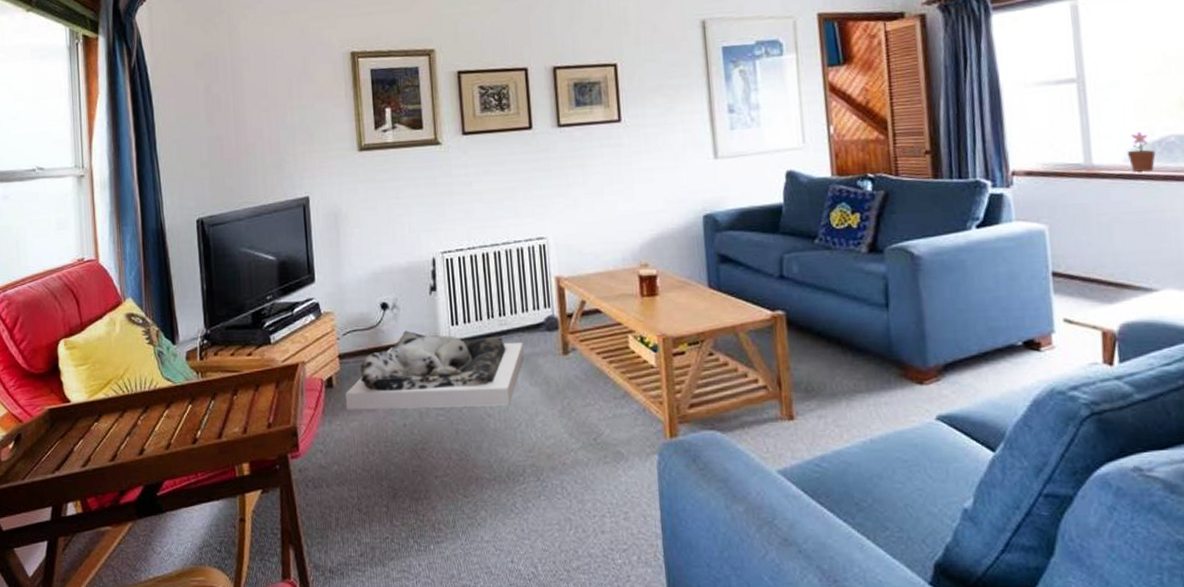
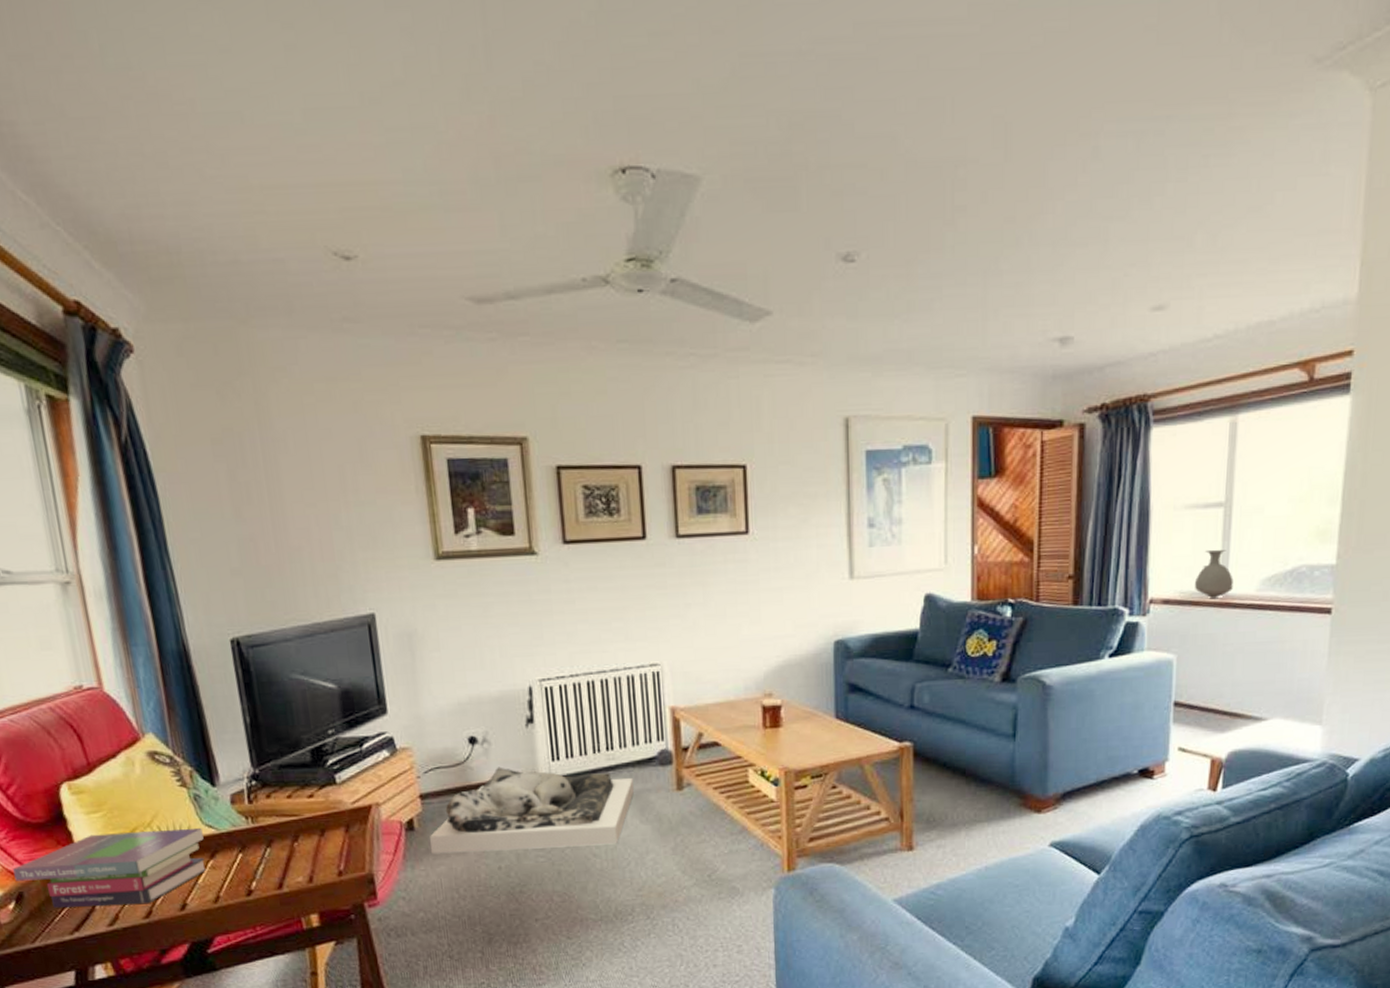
books: none [16,380,163,449] -> present [13,827,207,908]
vase: none [1057,122,1098,170] -> present [1195,549,1233,599]
flowerpot: present [1127,131,1156,172] -> none [1260,560,1286,602]

